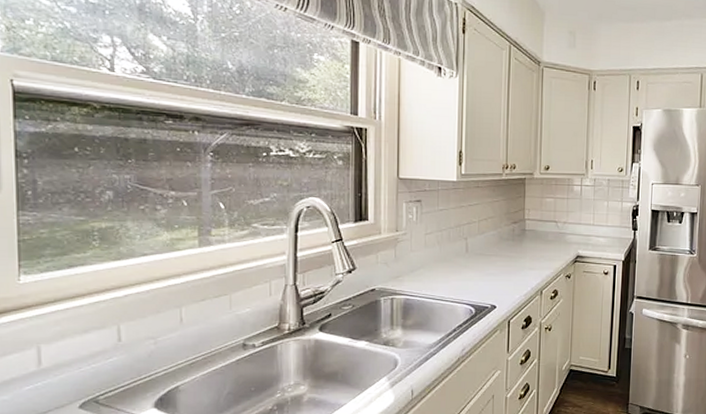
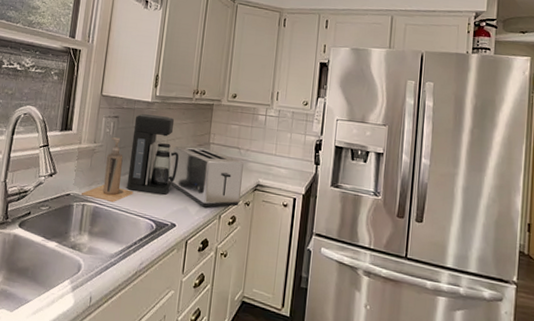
soap dispenser: none [387,223,447,293] -> present [80,137,134,203]
coffee maker: none [438,195,493,278] -> present [126,114,179,195]
toaster: none [486,224,562,285] -> present [170,146,244,208]

